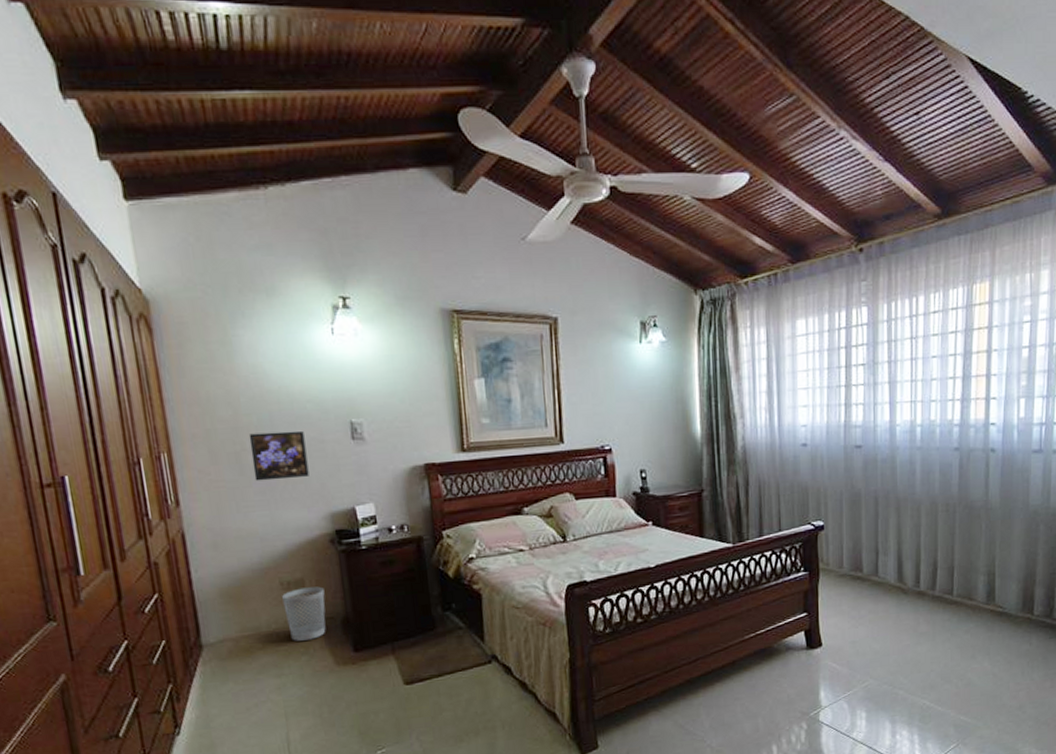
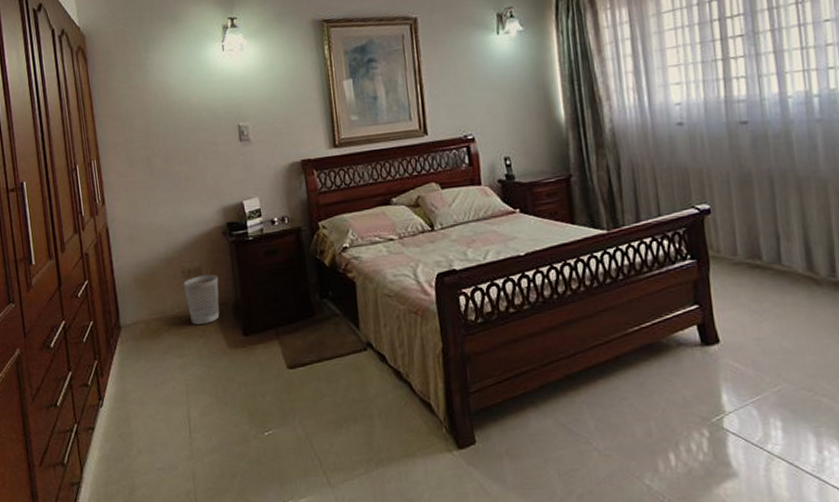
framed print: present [249,430,309,481] -> none [157,135,205,181]

